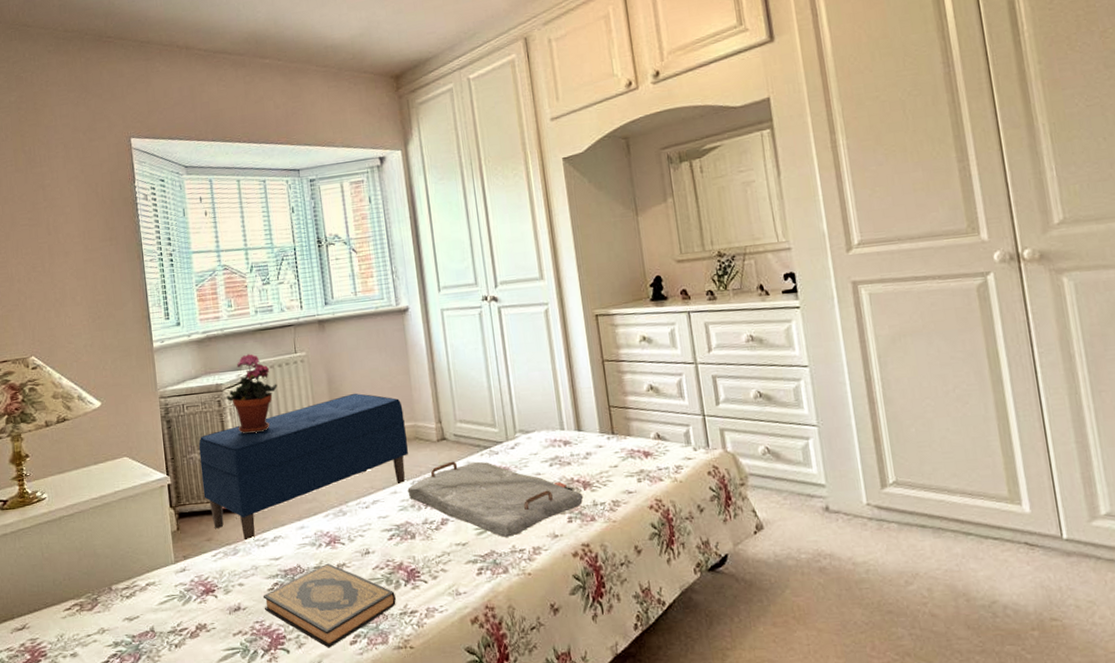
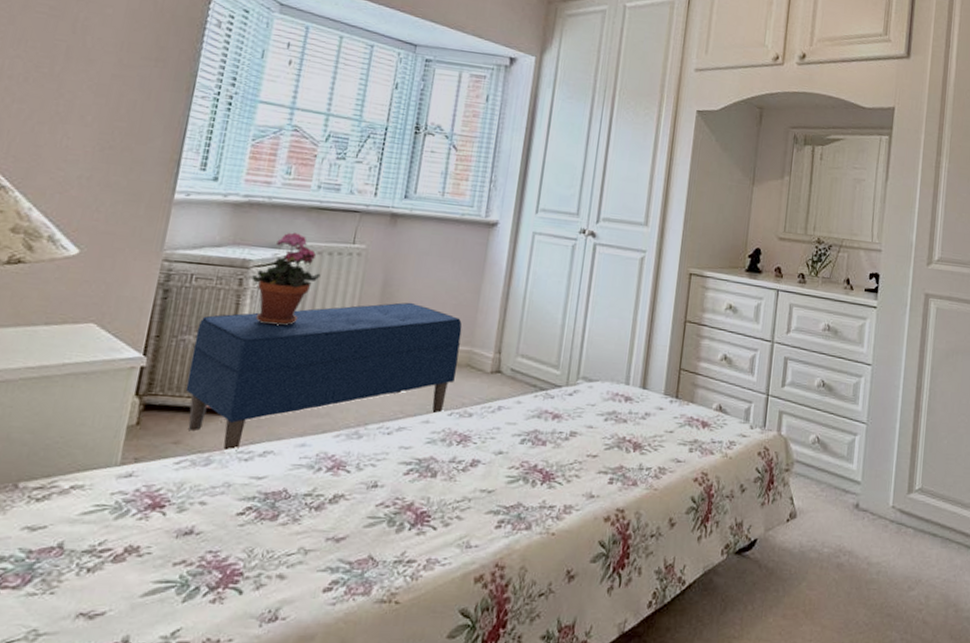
hardback book: present [262,563,396,648] -> none [224,491,395,593]
serving tray: present [407,461,584,537] -> none [441,397,631,490]

